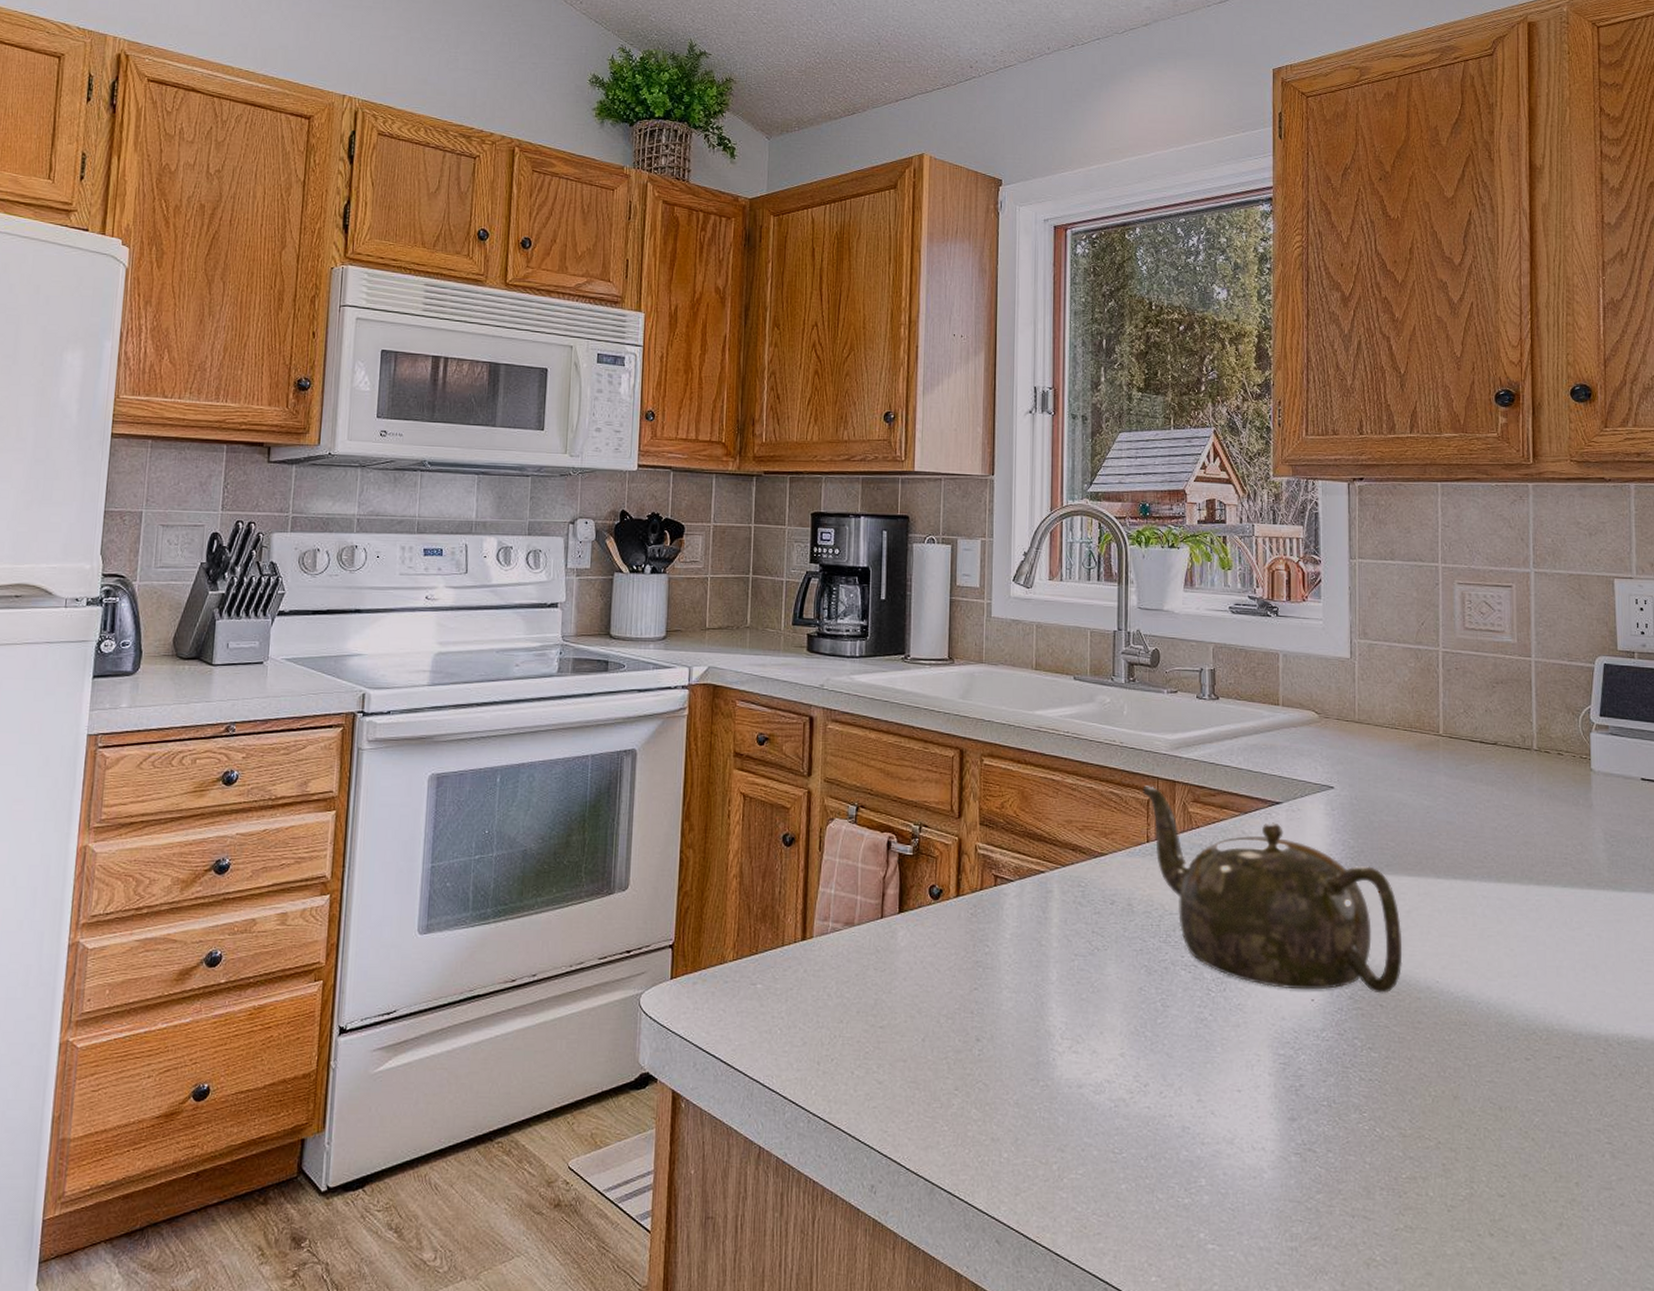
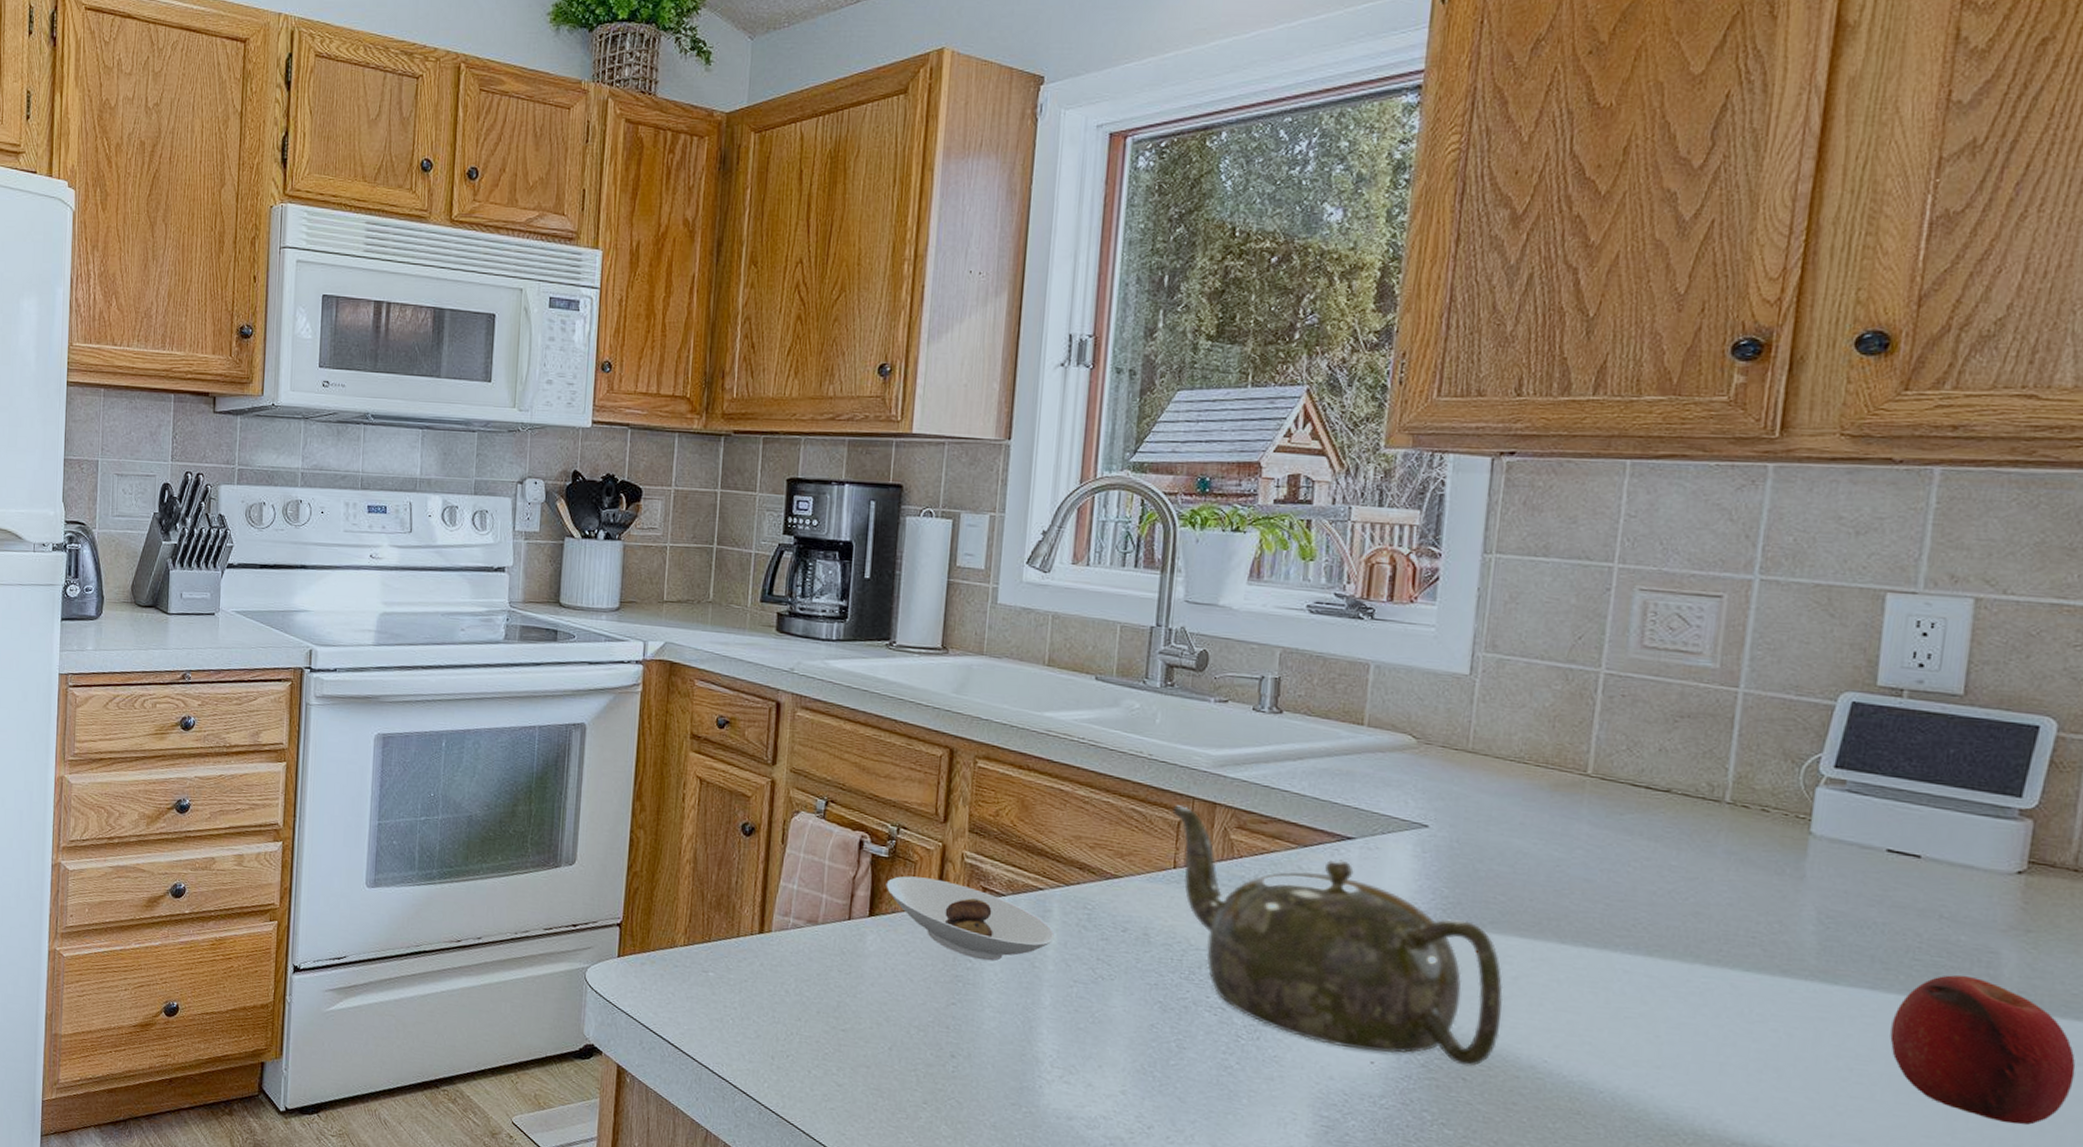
saucer: none [912,871,1058,944] -> present [886,876,1056,961]

